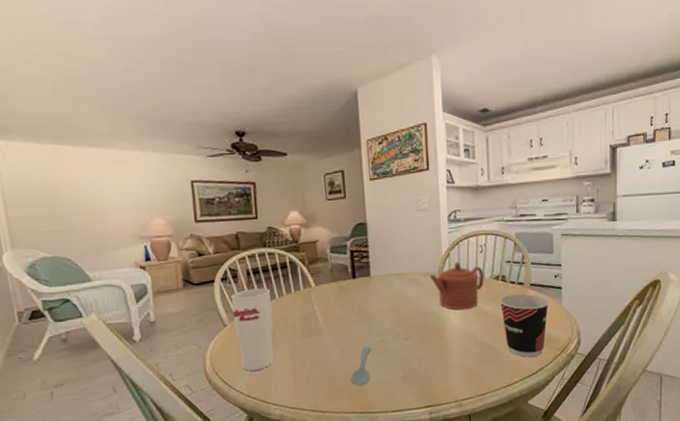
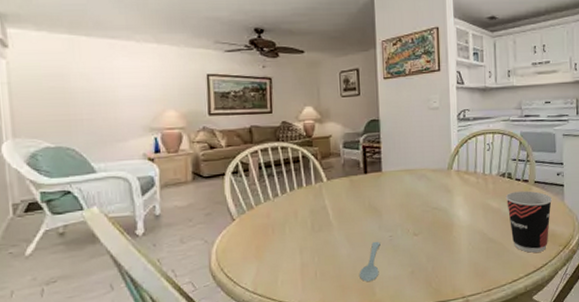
cup: present [231,288,275,371] -> none [242,182,284,267]
teapot: present [429,261,484,310] -> none [439,159,491,206]

